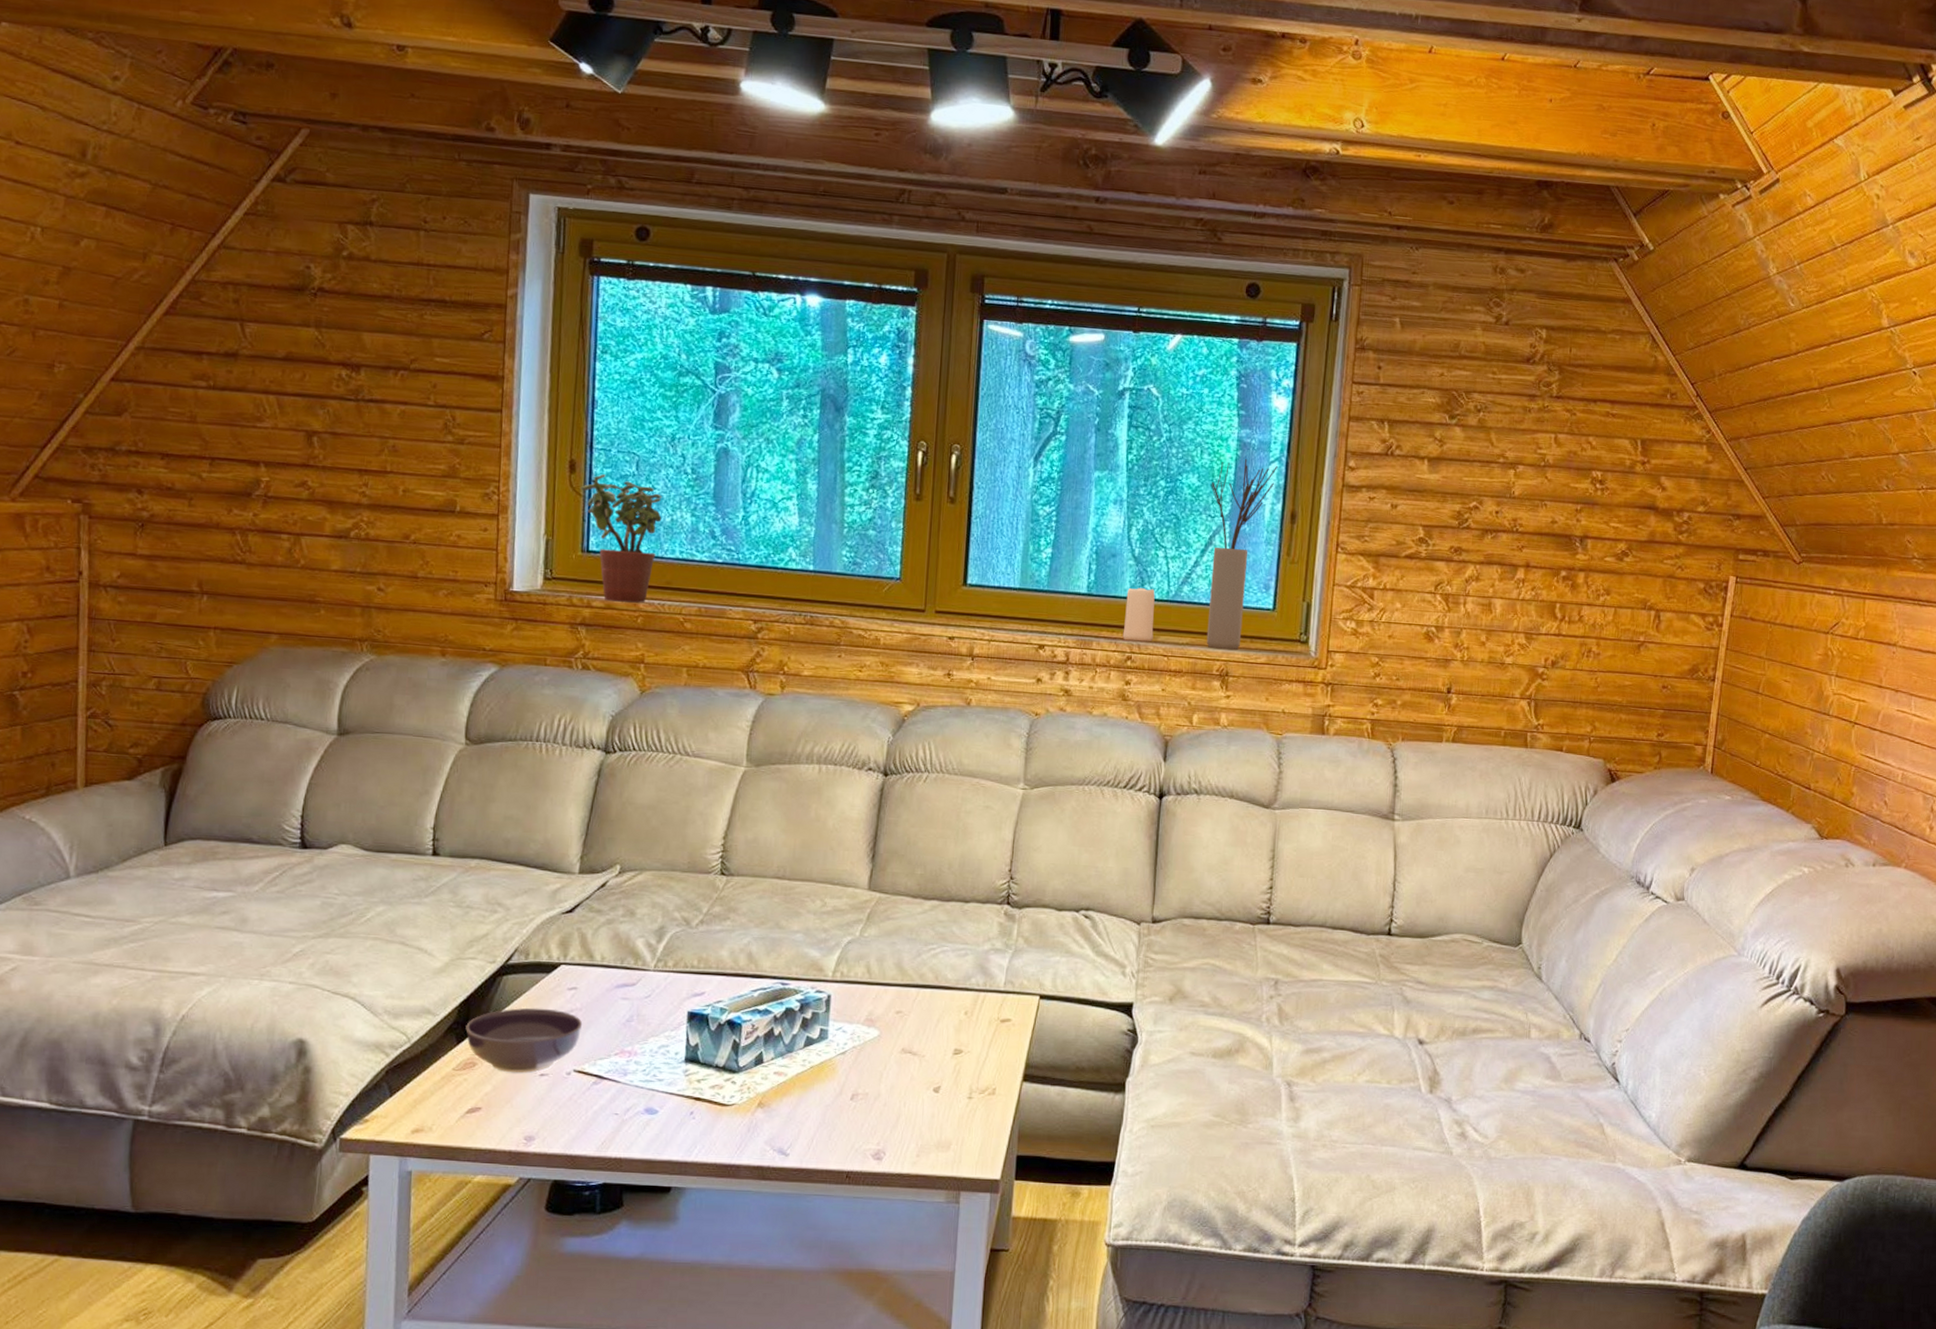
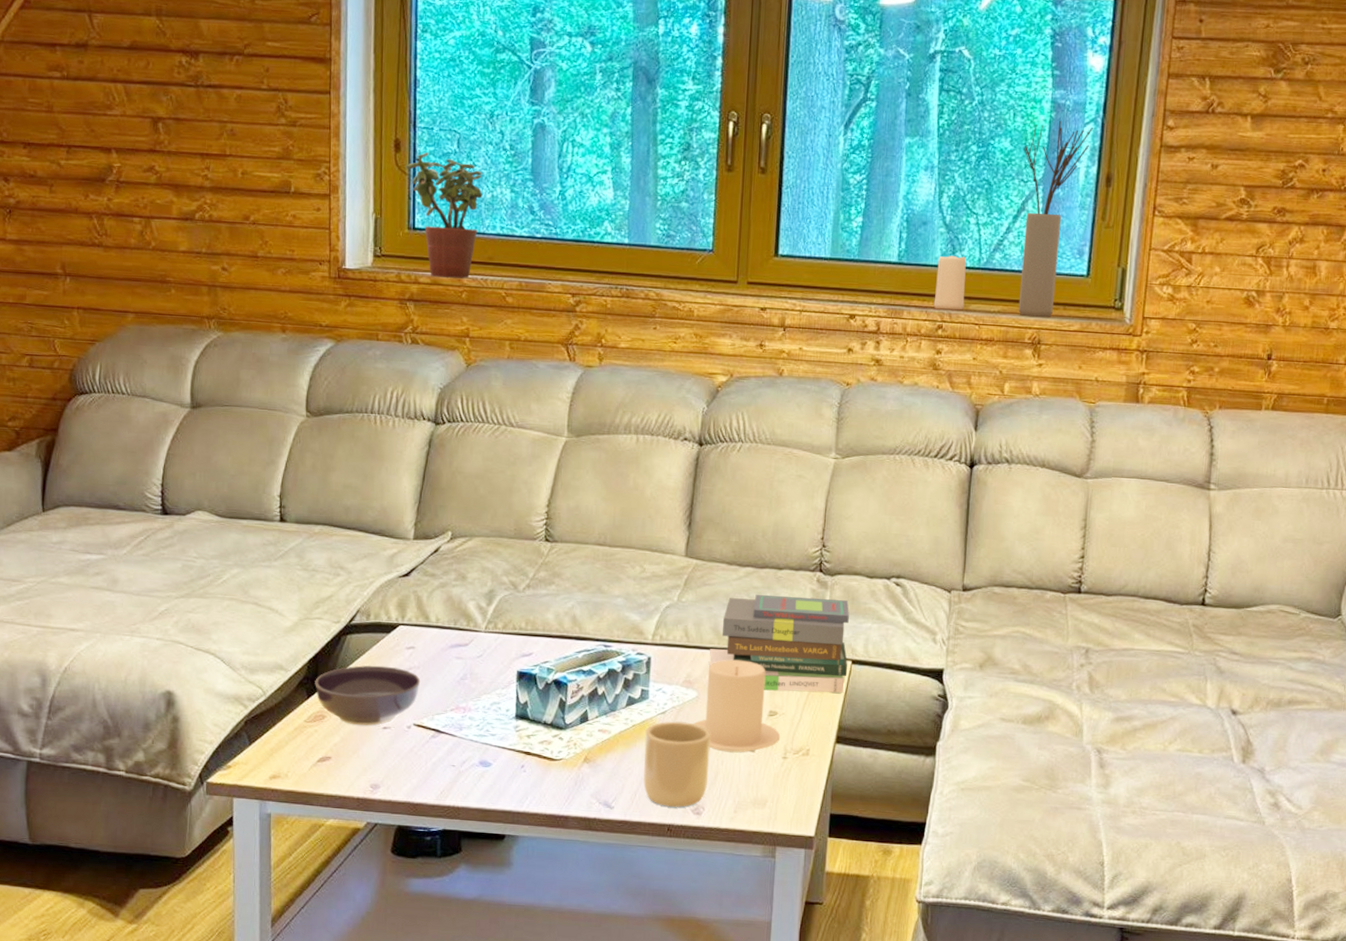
mug: none [821,1061,893,1153] -> present [643,721,711,807]
candle: none [874,996,966,1094] -> present [693,659,781,753]
books: none [891,928,1037,1029] -> present [708,594,849,693]

